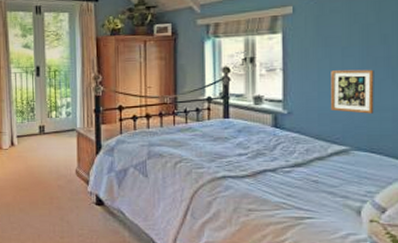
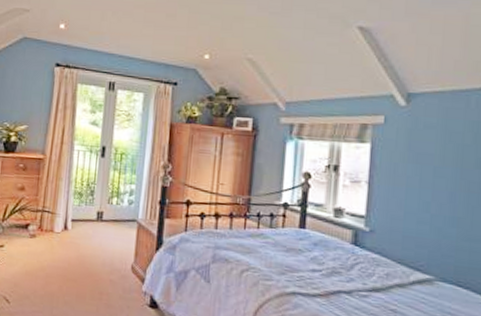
picture frame: present [331,69,374,114] -> none [417,190,467,243]

